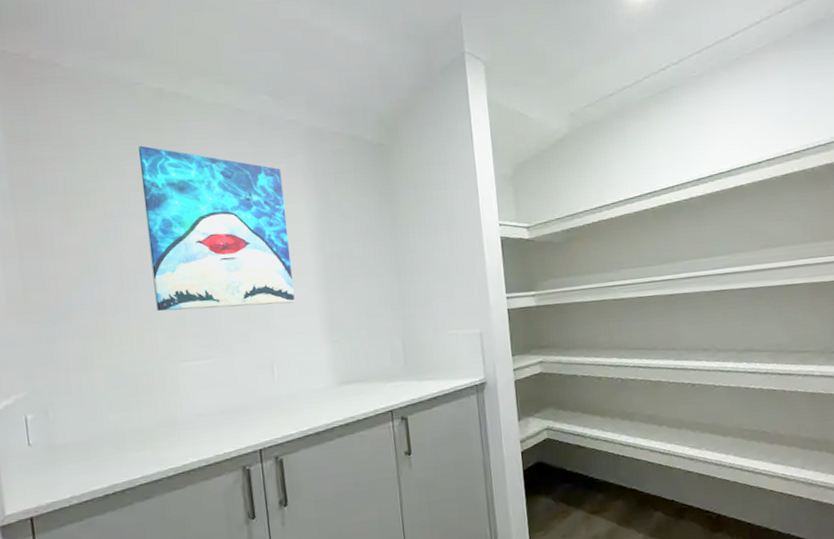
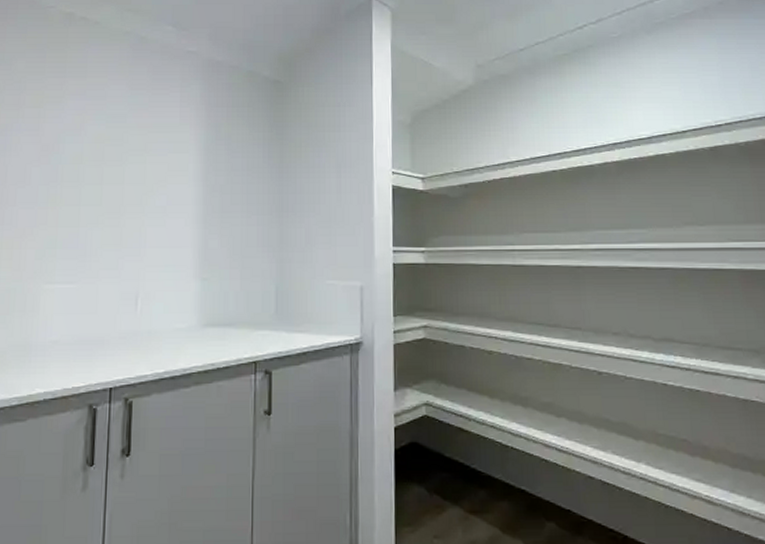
wall art: present [138,145,295,312] -> none [31,65,175,234]

